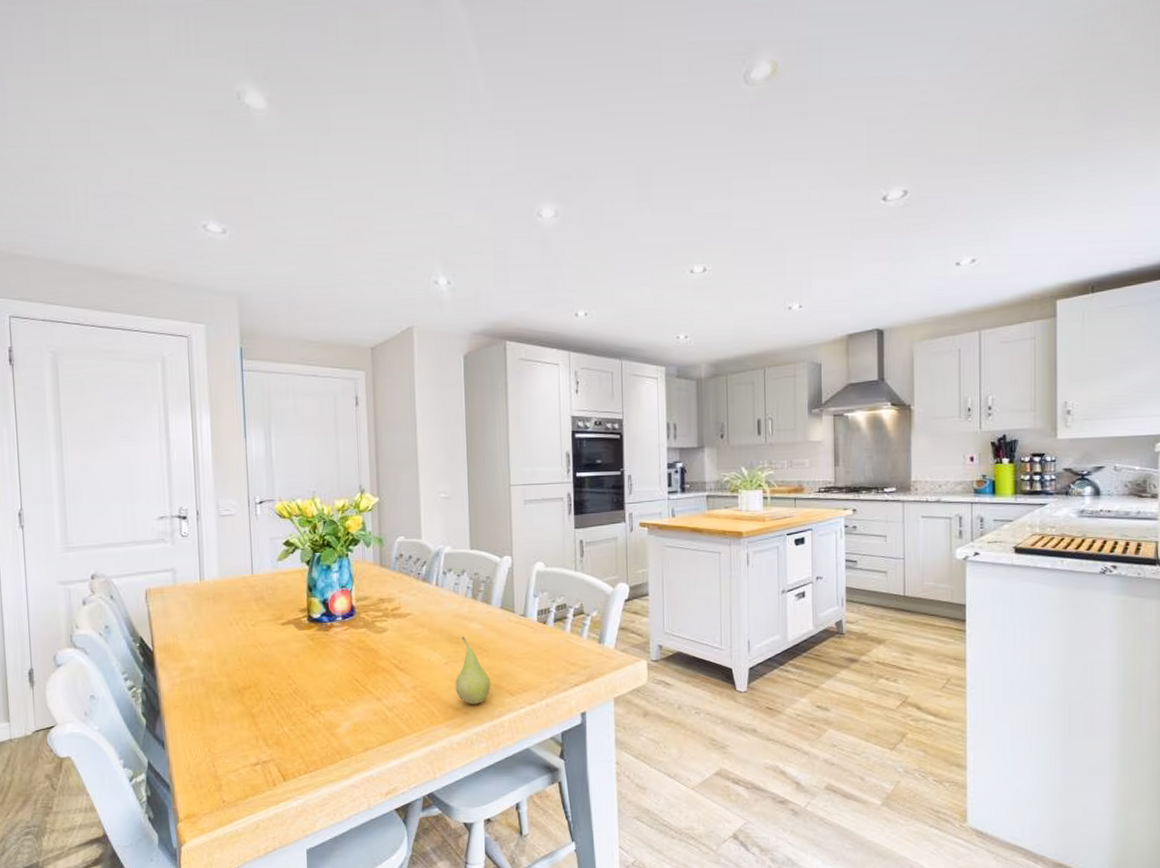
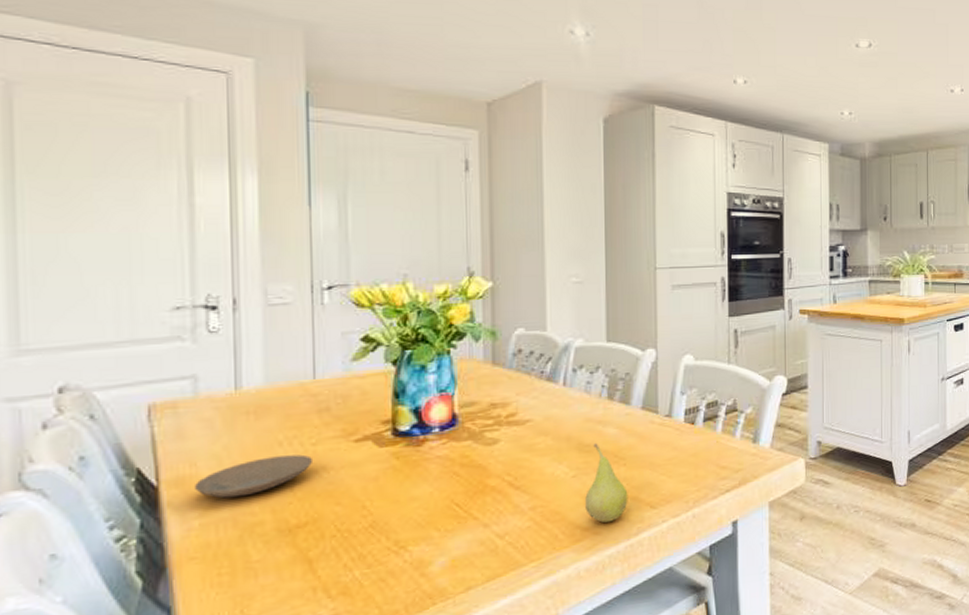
plate: none [175,632,254,663] -> present [193,454,314,499]

